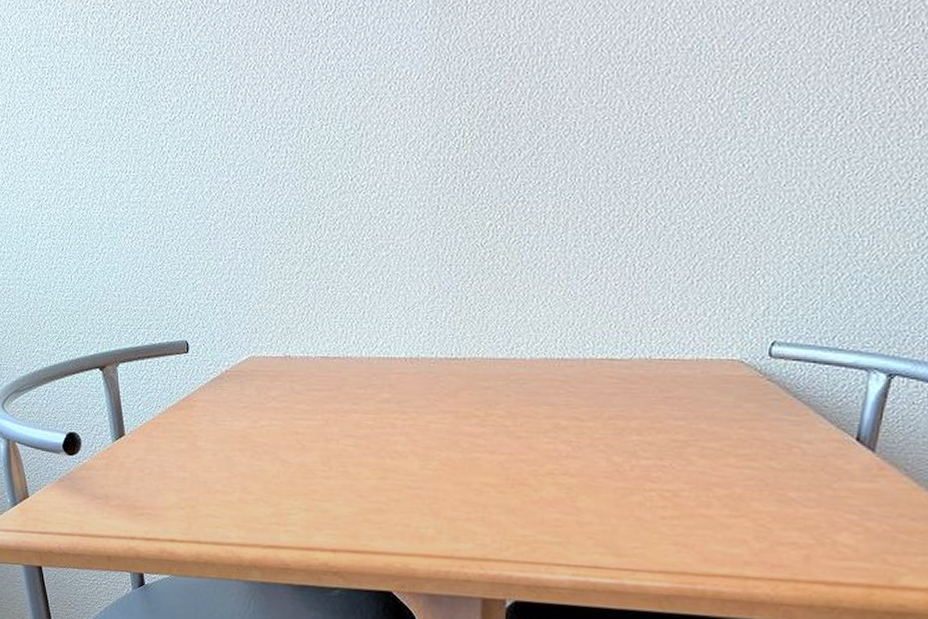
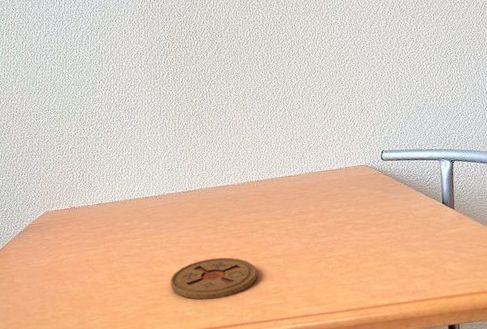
coaster: none [405,460,535,519] -> present [170,257,258,300]

